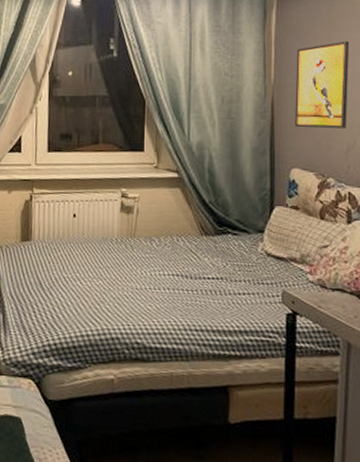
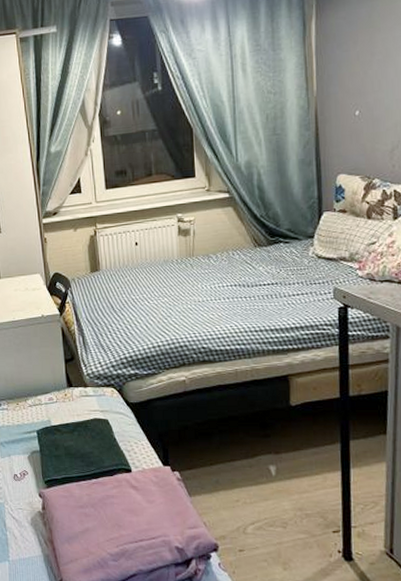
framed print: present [295,40,350,129] -> none [338,41,392,135]

